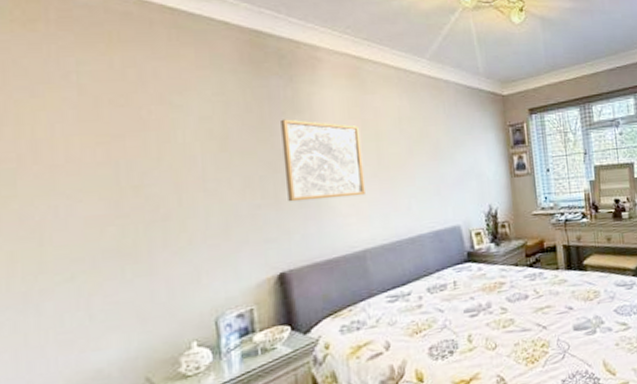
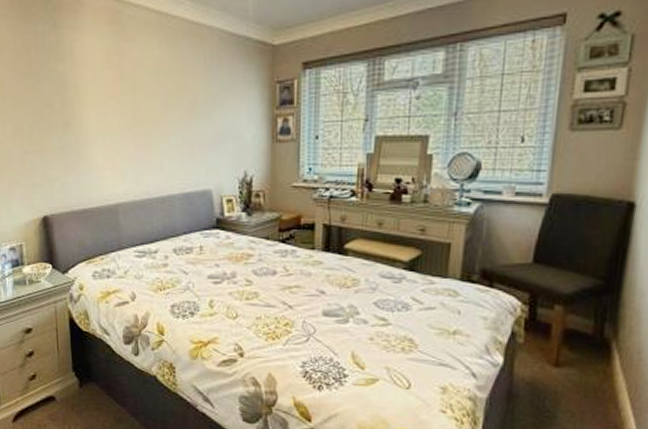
wall art: present [281,119,365,202] -> none [46,67,120,151]

